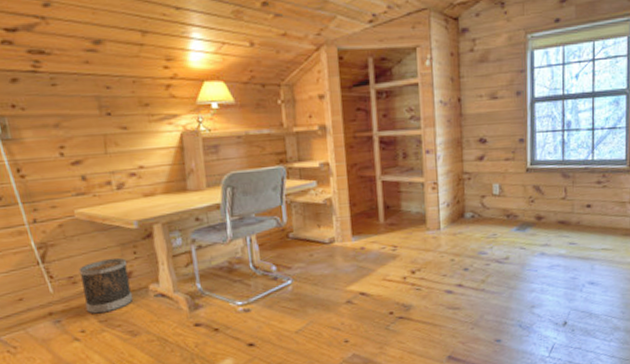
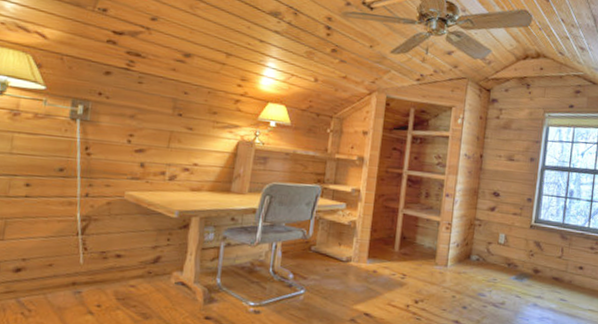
wastebasket: present [78,257,134,315] -> none [108,240,160,292]

